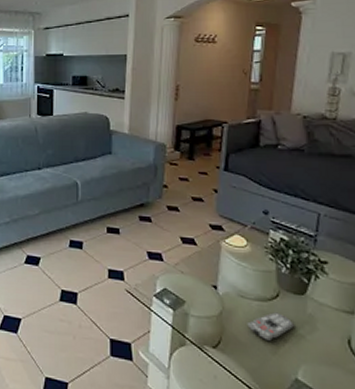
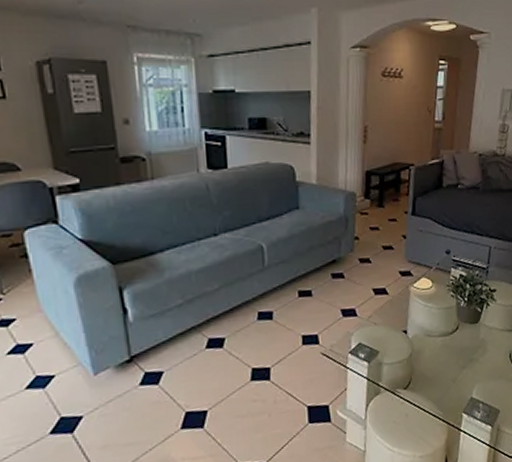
remote control: present [247,312,294,341] -> none [433,343,470,371]

